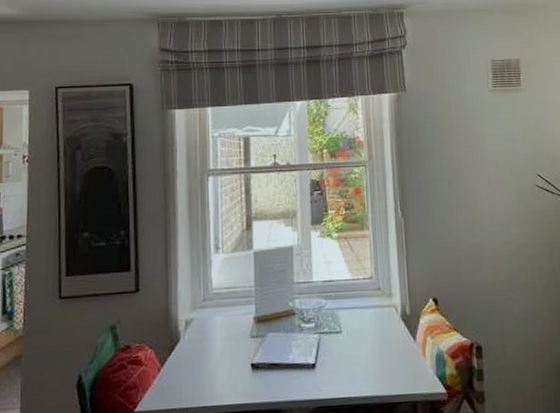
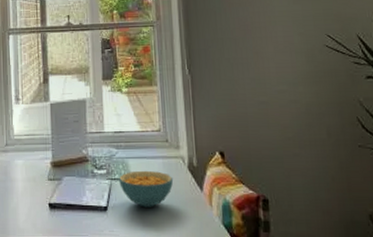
cereal bowl: none [328,321,386,362] -> present [119,170,174,207]

